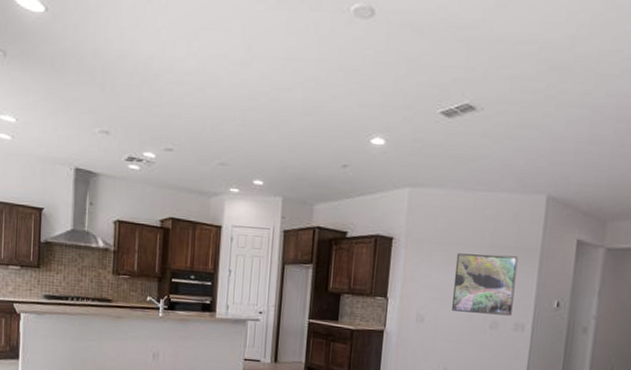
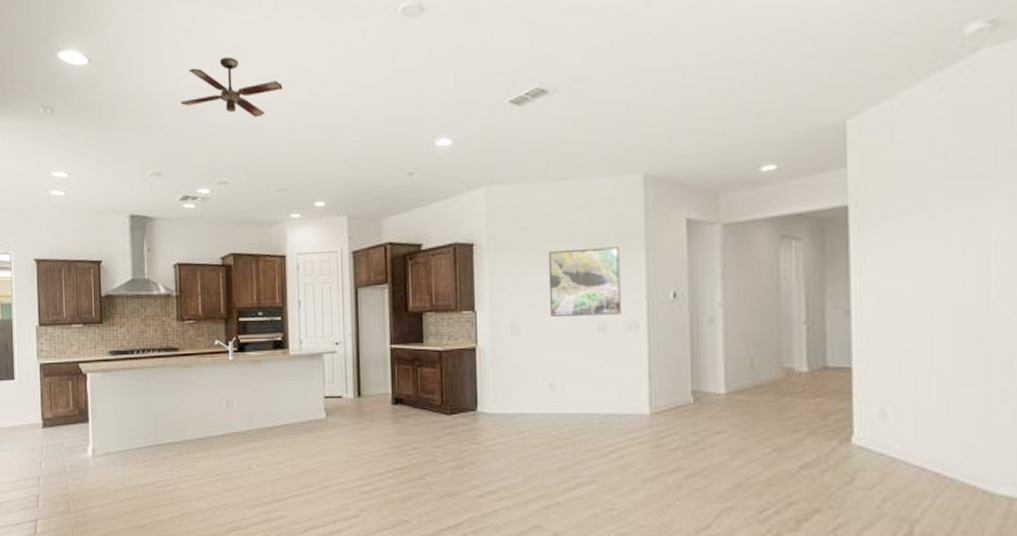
ceiling fan: none [134,28,235,91] -> present [180,56,283,117]

